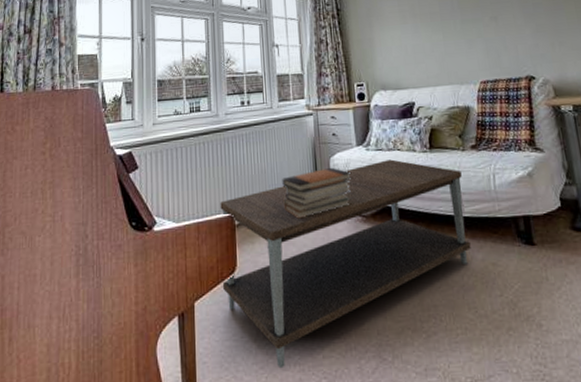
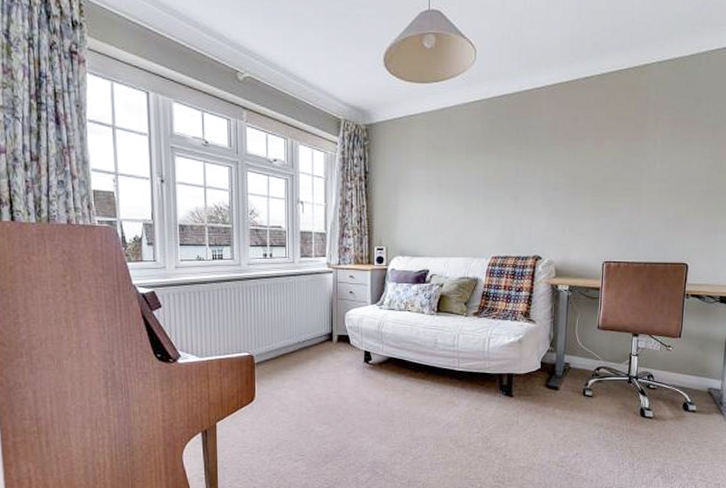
coffee table: present [220,159,471,369] -> none [241,318,462,476]
book stack: present [282,167,352,219] -> none [300,321,364,362]

